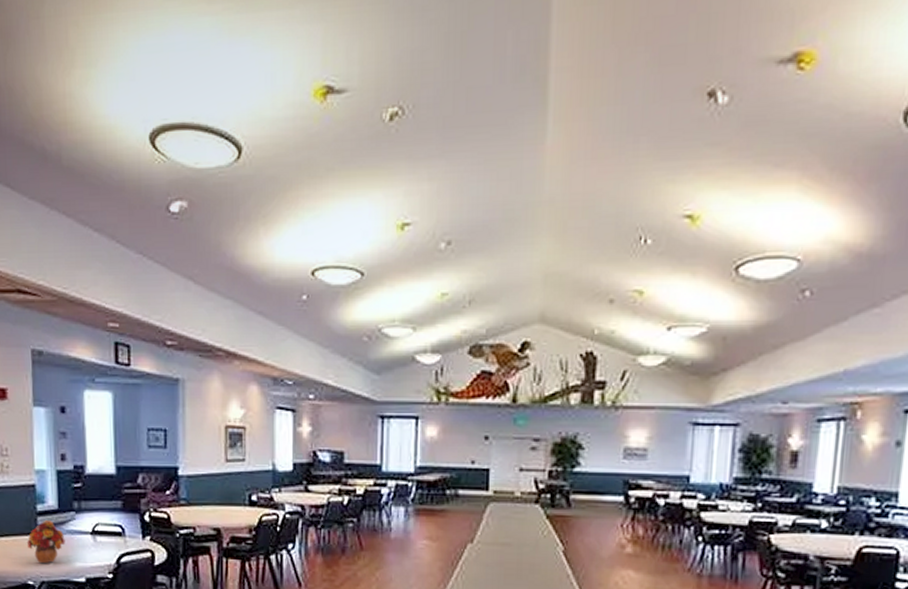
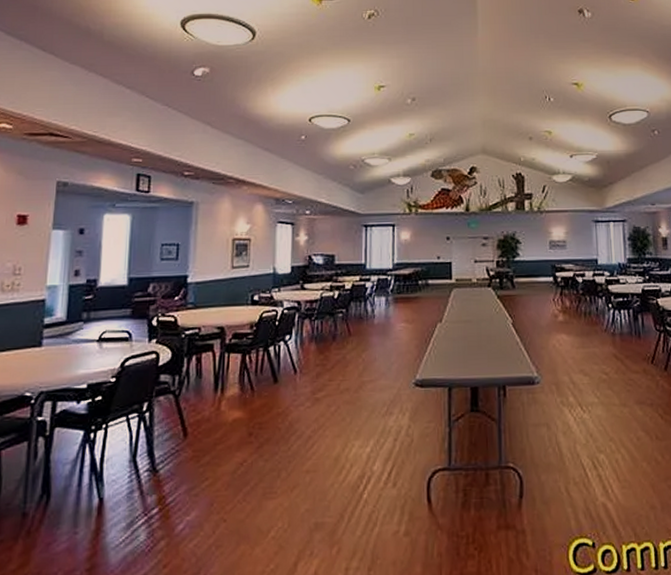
flower arrangement: present [26,519,65,564] -> none [29,331,70,375]

